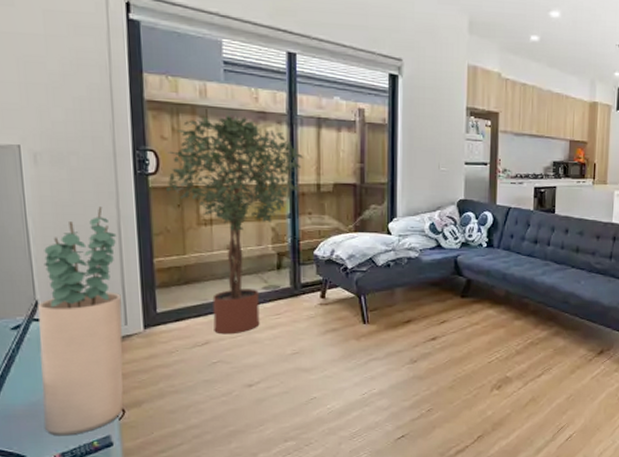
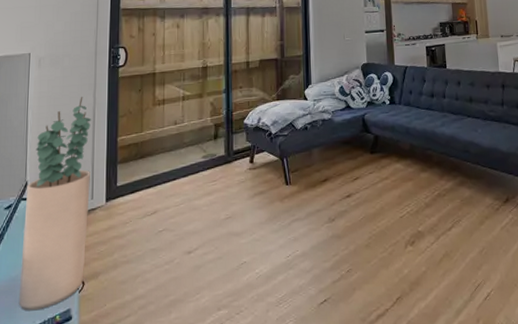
potted tree: present [165,114,304,335] -> none [130,13,236,203]

